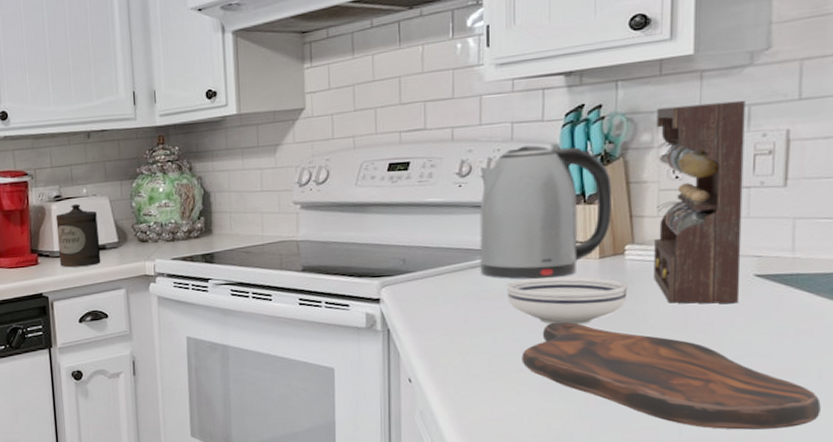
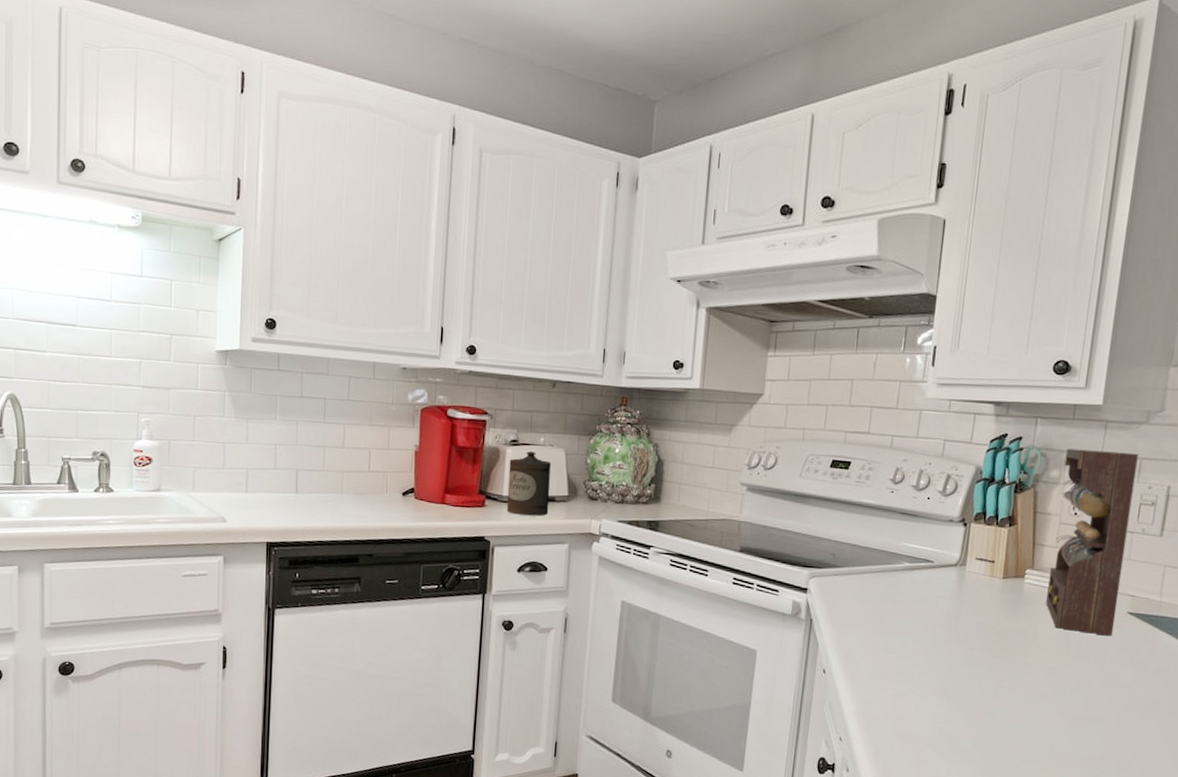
kettle: present [479,145,612,280] -> none [899,464,1022,591]
bowl: present [507,276,628,325] -> none [920,588,1024,638]
cutting board: present [522,321,821,430] -> none [925,632,1167,756]

